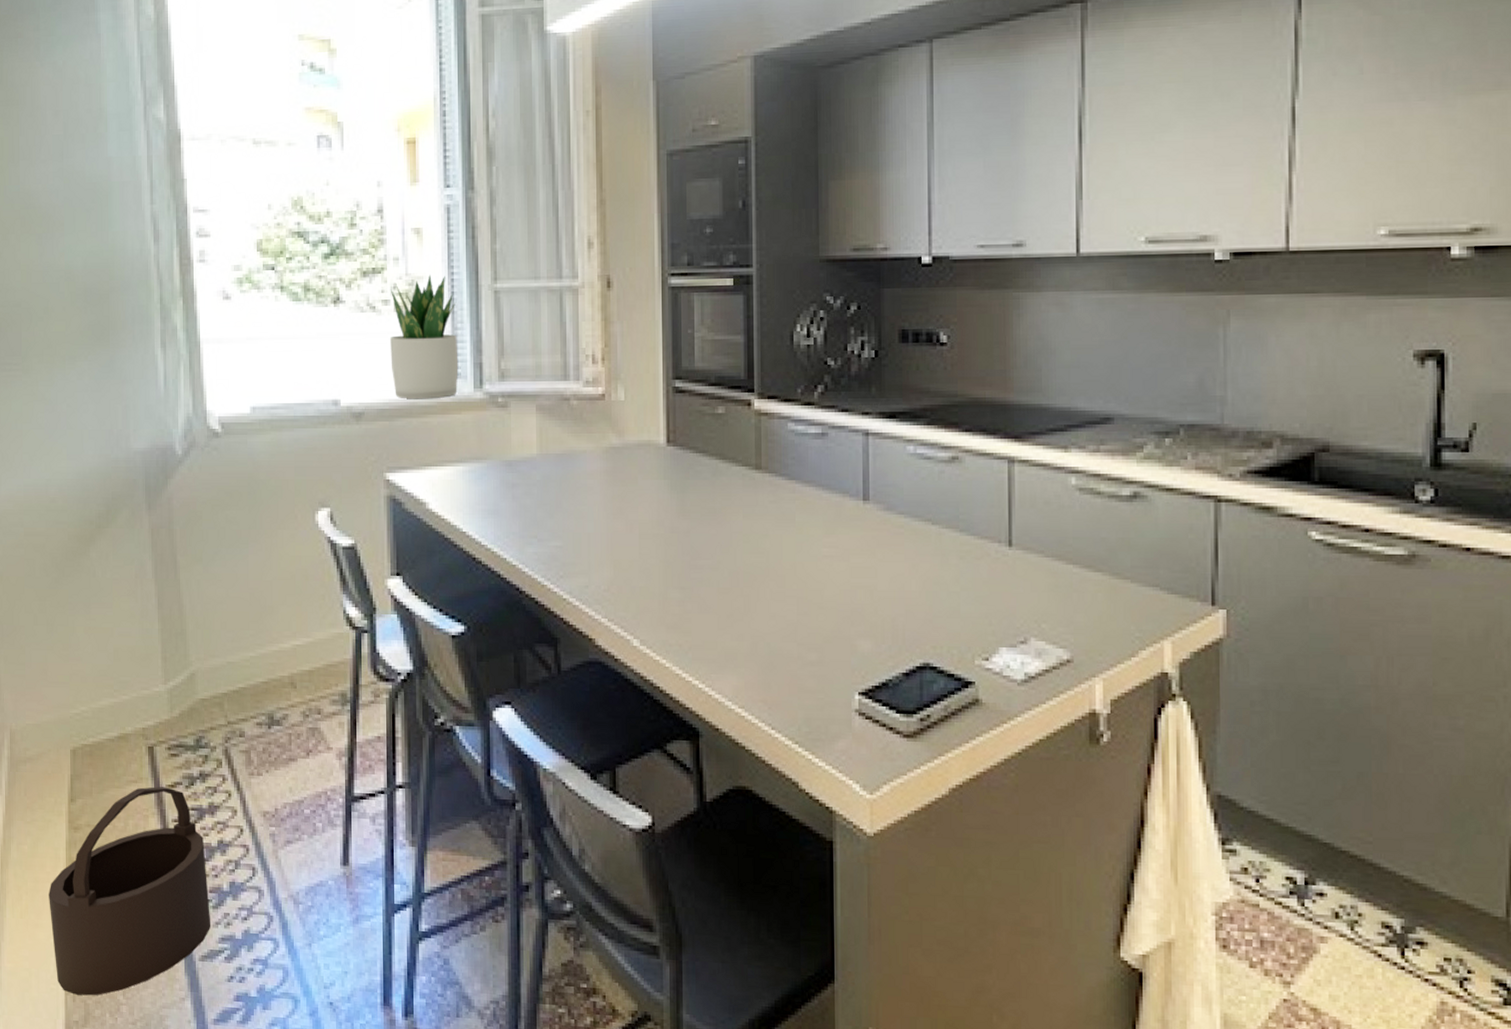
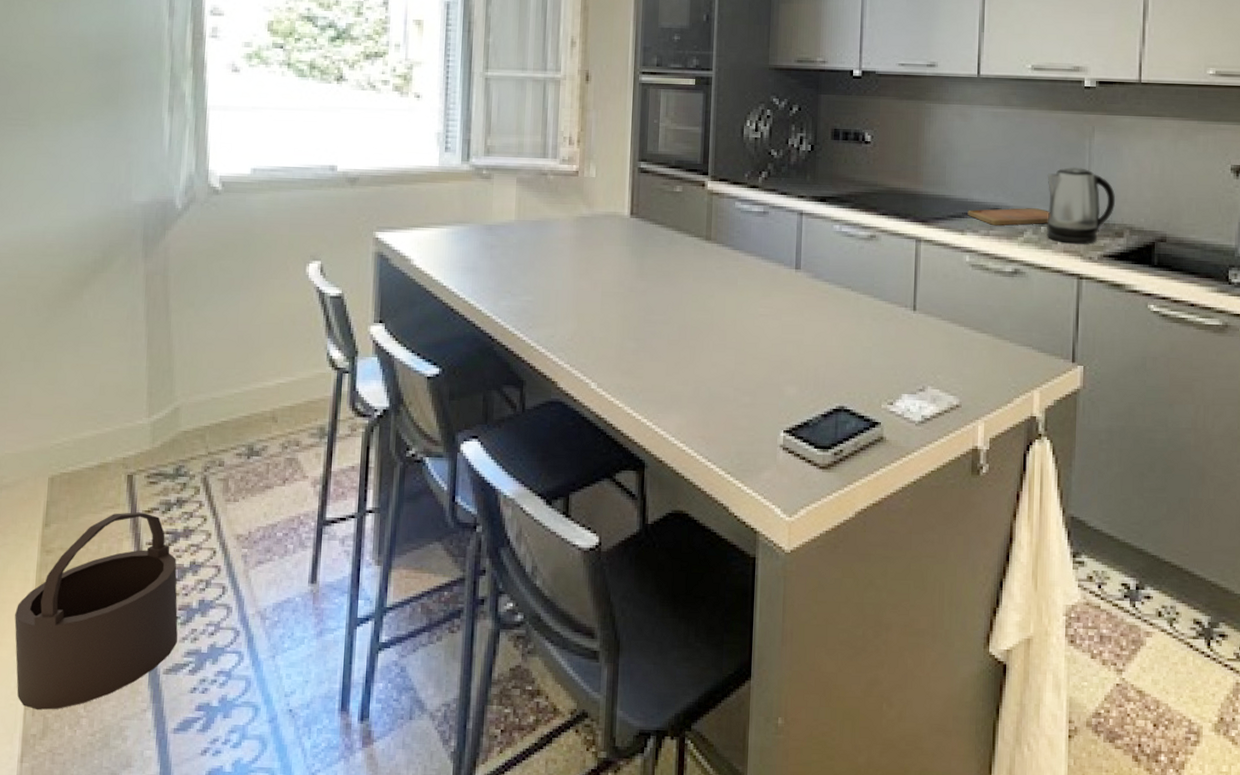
planter: present [390,274,459,400] -> none [386,60,450,169]
cutting board: none [1071,416,1175,440] -> present [967,208,1049,226]
kettle: none [1170,361,1261,458] -> present [1047,166,1116,244]

